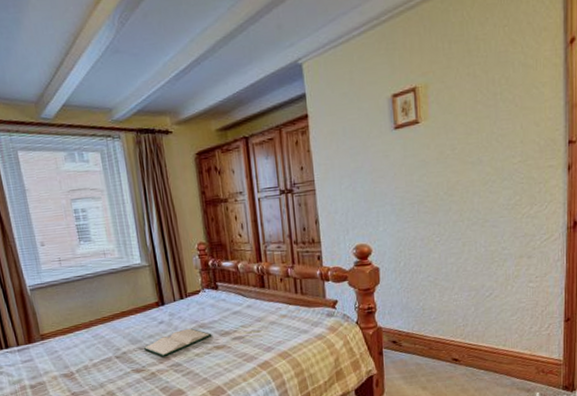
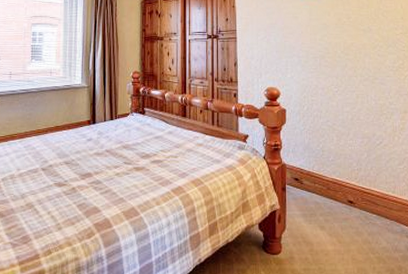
hardback book: present [144,328,212,357] -> none [70,148,134,174]

